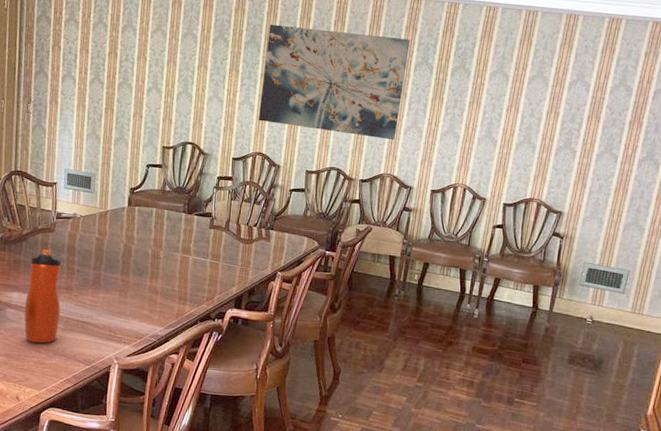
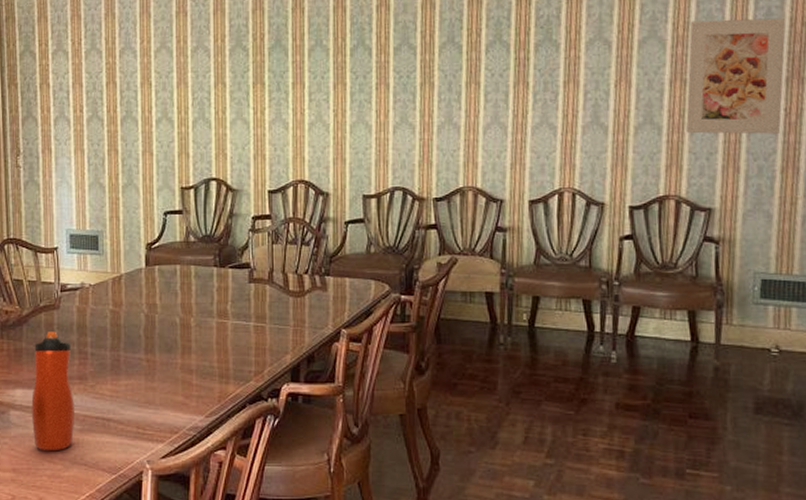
wall art: present [259,24,410,141] -> none [295,15,476,144]
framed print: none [552,68,637,162] -> present [685,17,786,134]

